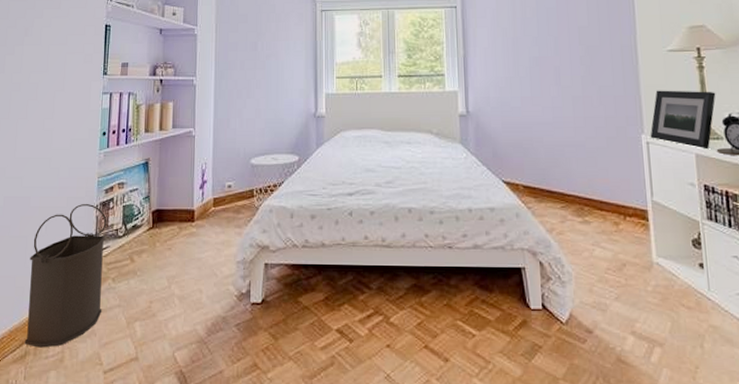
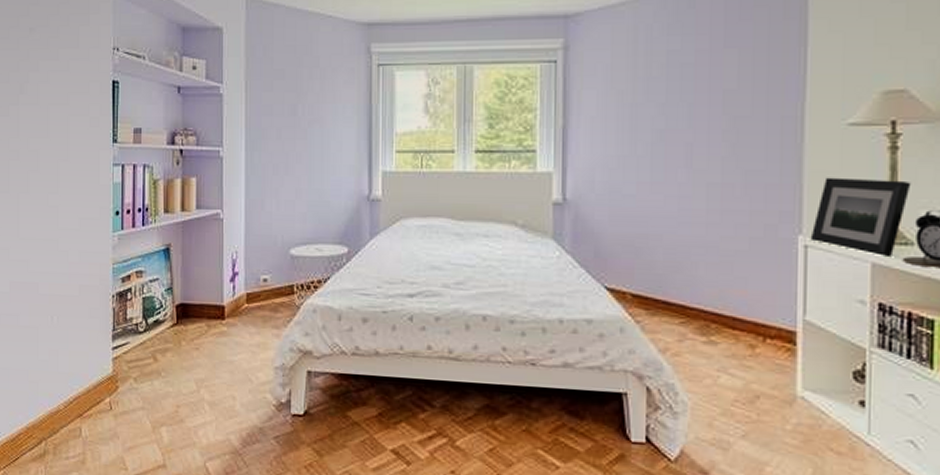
basket: present [24,204,107,348] -> none [42,293,125,448]

